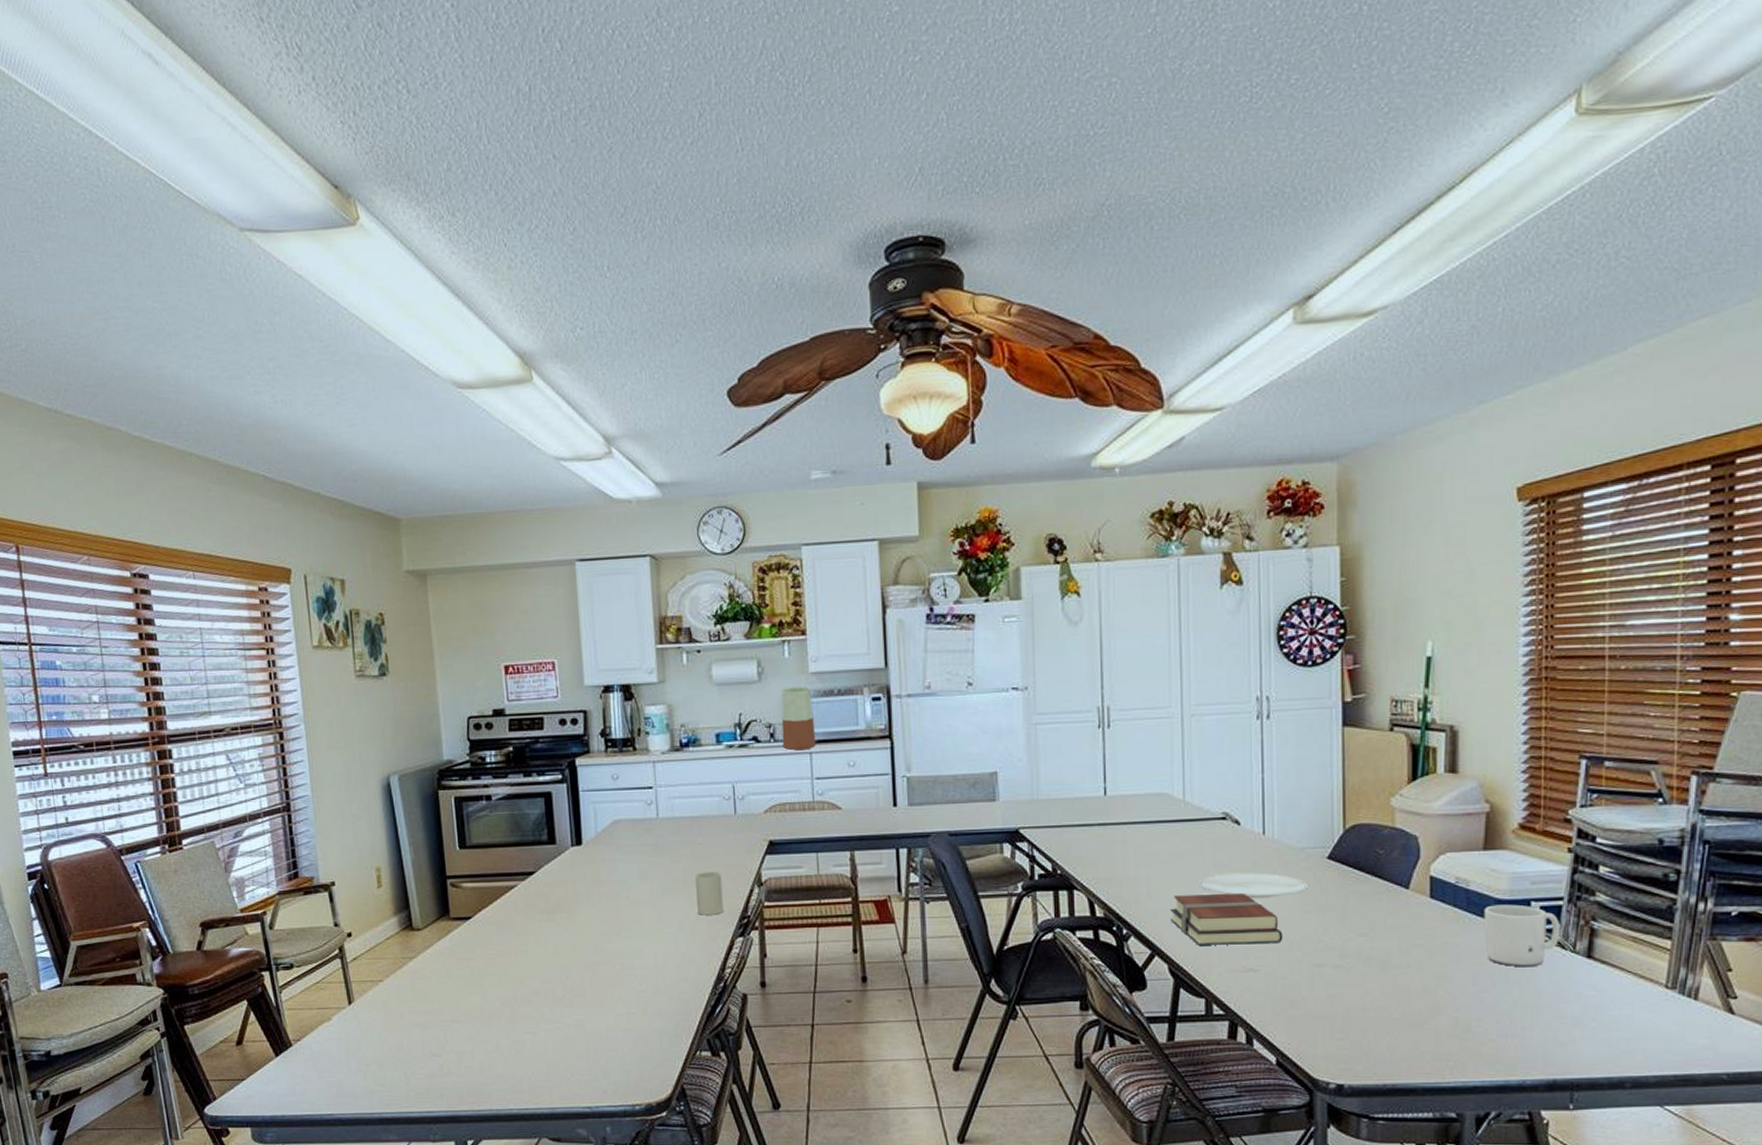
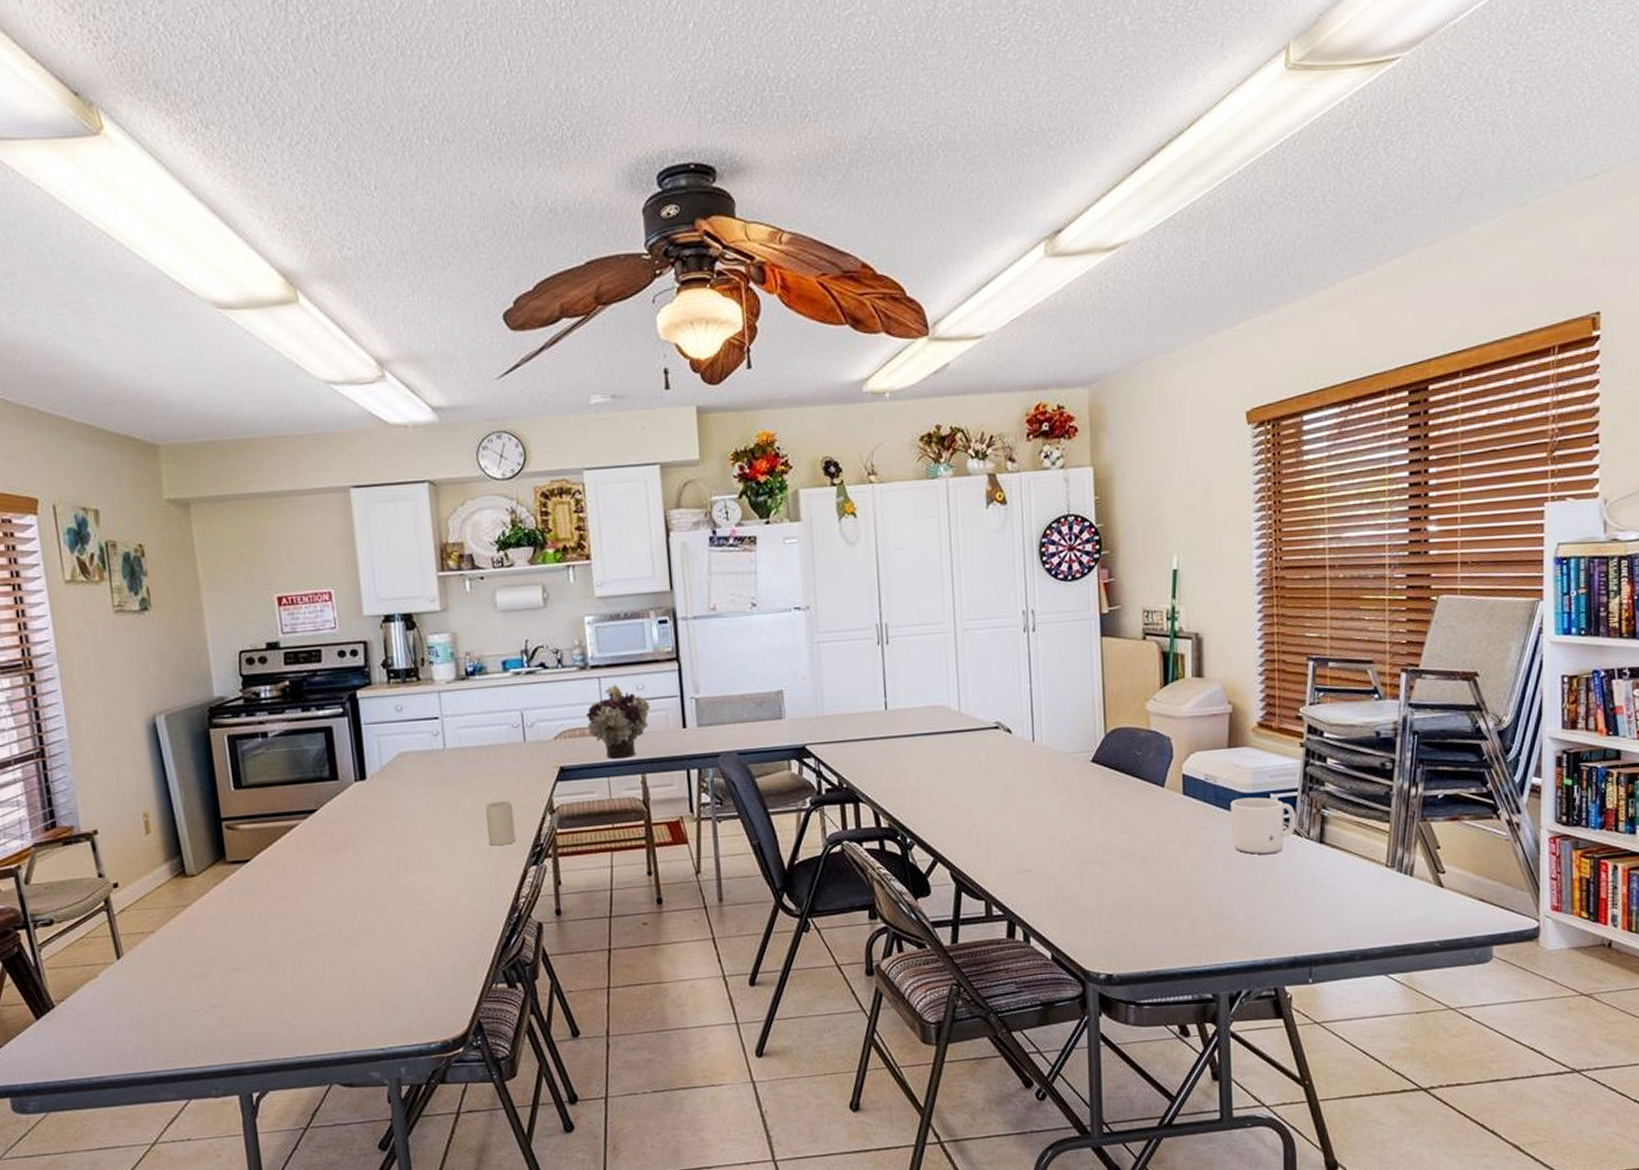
vase: present [781,687,816,751] -> none [567,611,604,676]
flower arrangement: none [797,759,860,835] -> present [586,683,650,759]
books: present [1170,894,1283,945] -> none [950,799,1054,850]
plate: present [1199,872,1307,898] -> none [976,777,1074,802]

